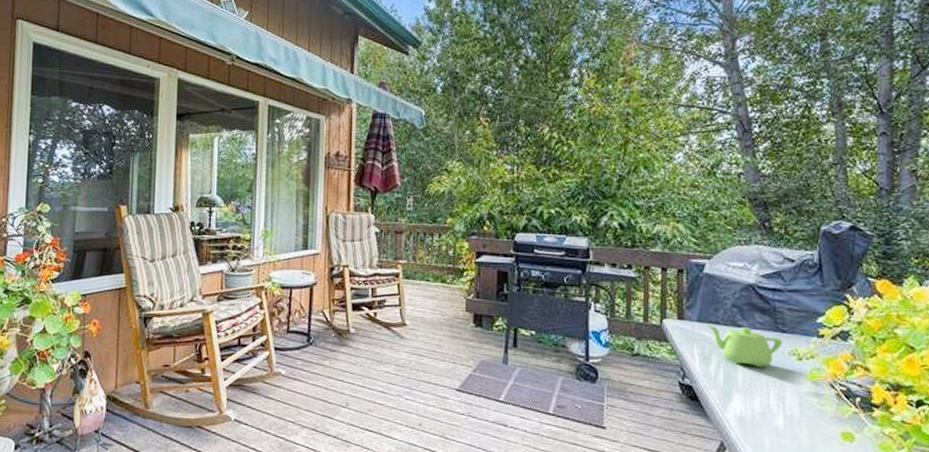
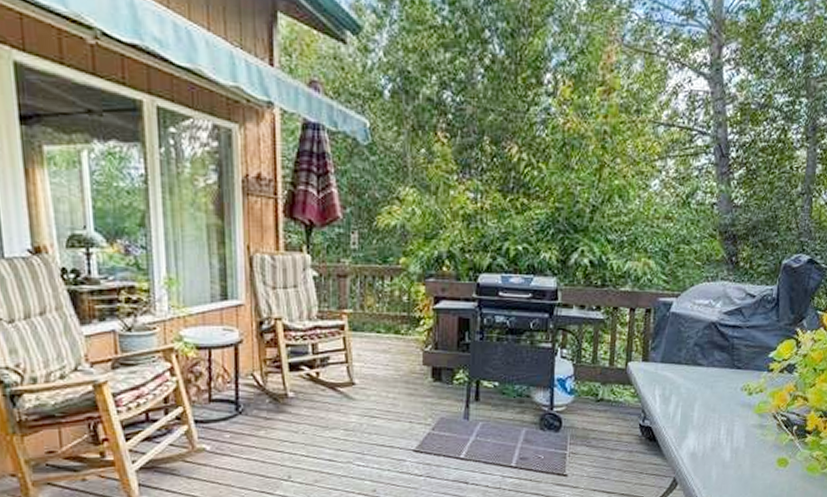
teapot: present [707,324,783,367] -> none [669,365,737,404]

